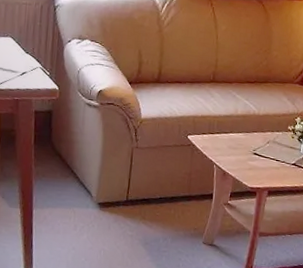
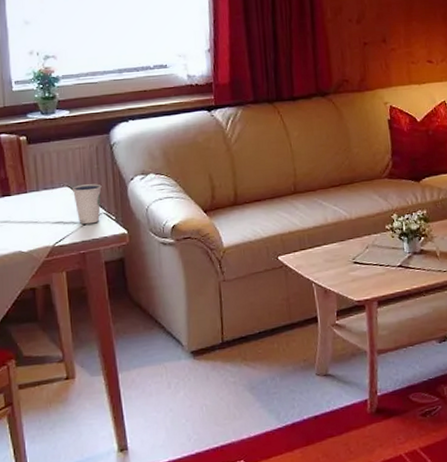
dixie cup: none [14,38,41,75] -> present [71,184,102,225]

